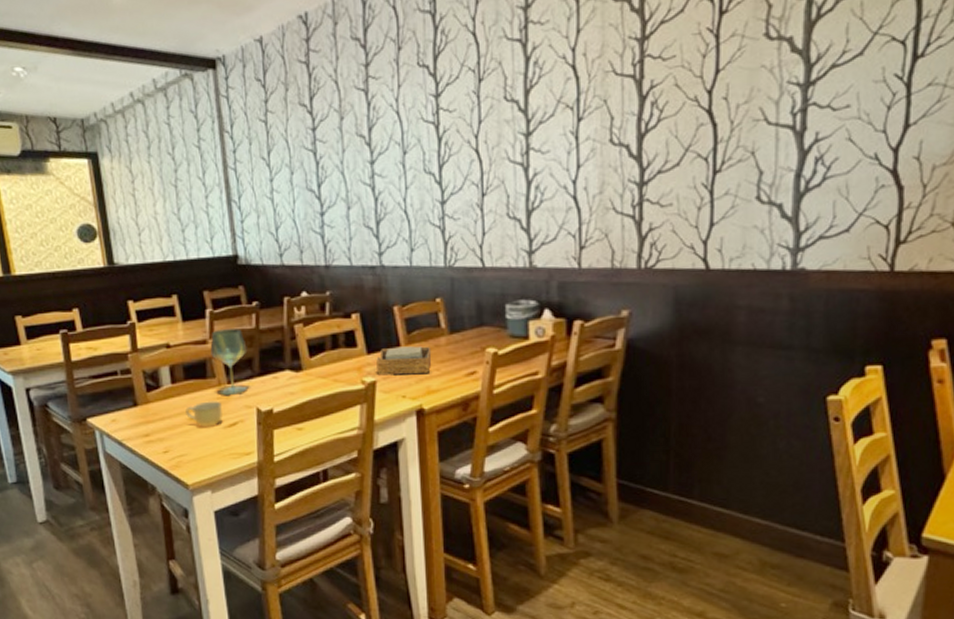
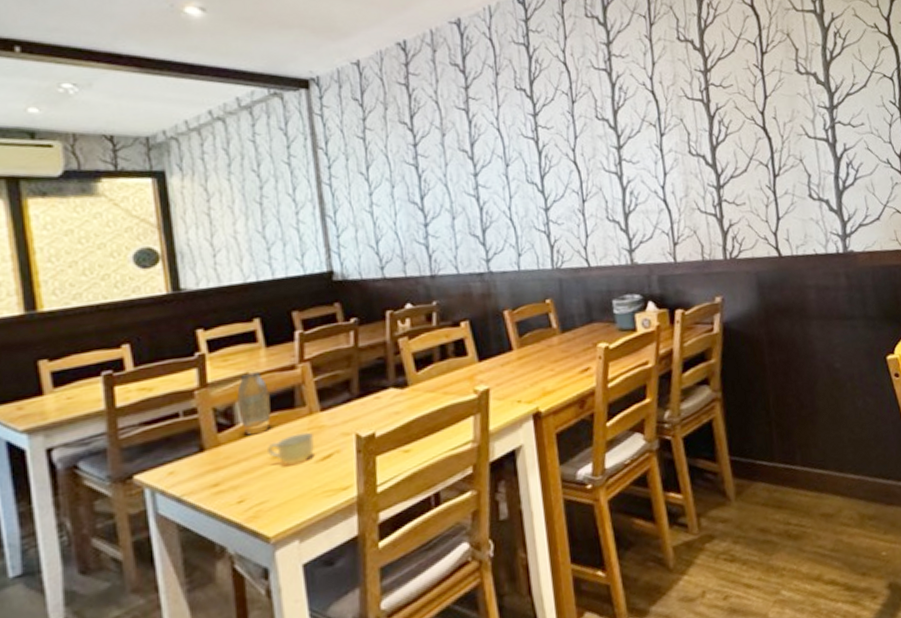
vase: none [160,343,188,398] -> present [237,371,271,436]
wine glass: present [210,329,248,396] -> none [299,349,345,425]
napkin holder: present [376,346,432,376] -> none [488,347,545,383]

